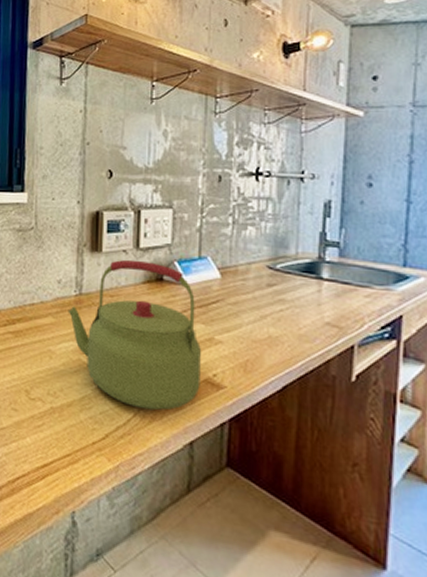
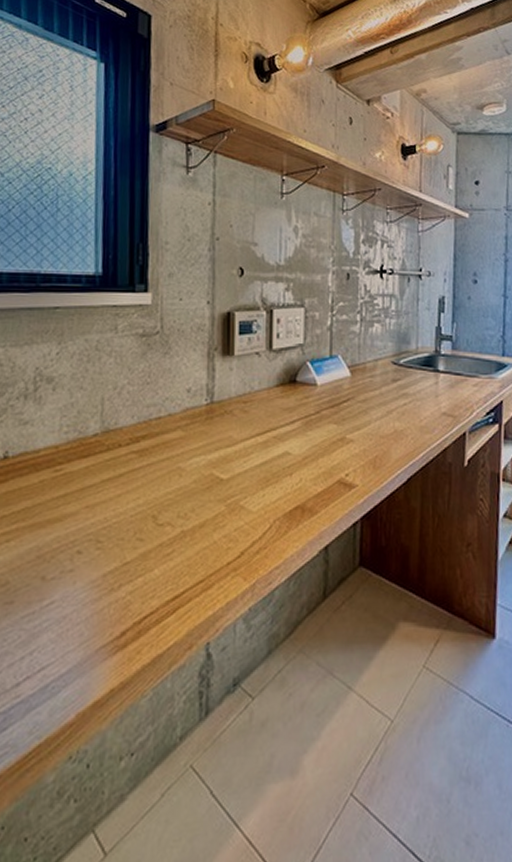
kettle: present [68,259,202,411] -> none [198,362,335,519]

